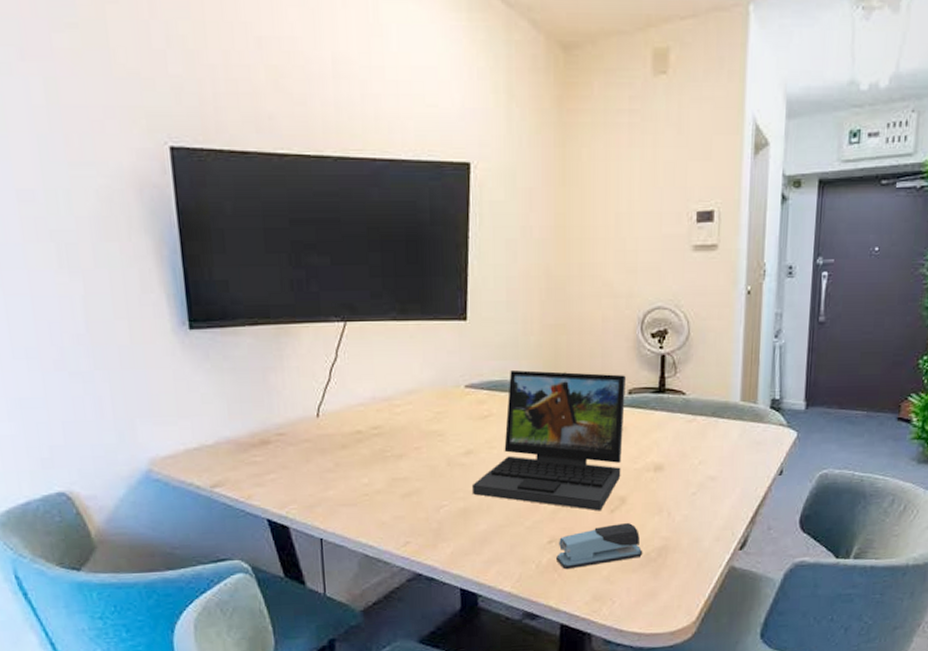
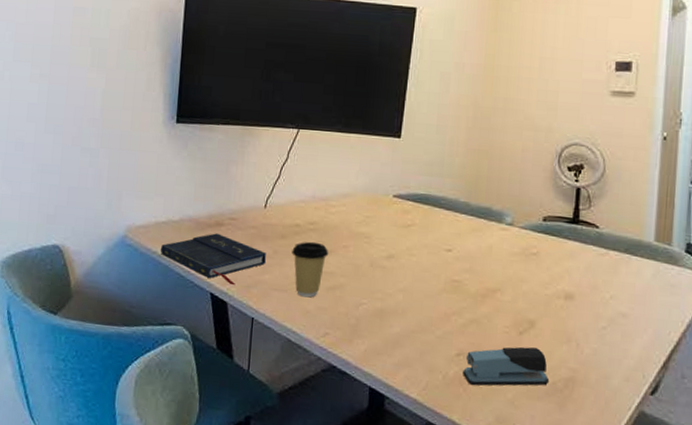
book: none [196,453,327,508] -> present [160,233,266,286]
coffee cup: none [356,447,400,508] -> present [292,241,329,298]
laptop: present [471,369,626,511] -> none [389,185,541,332]

